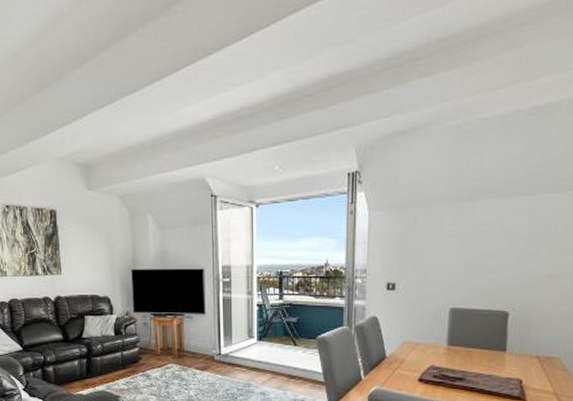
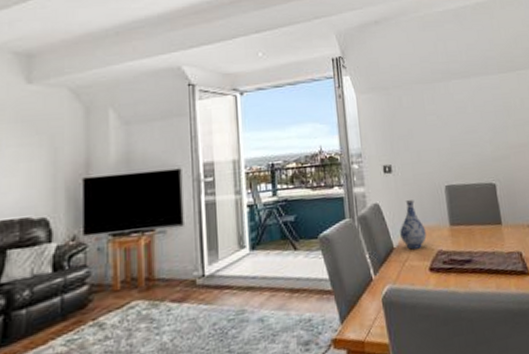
vase: none [394,317,421,361] -> present [400,200,427,250]

